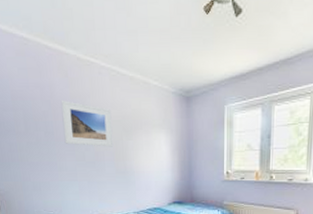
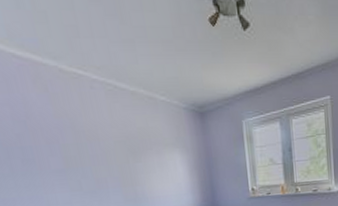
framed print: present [61,99,114,147] -> none [41,119,118,173]

